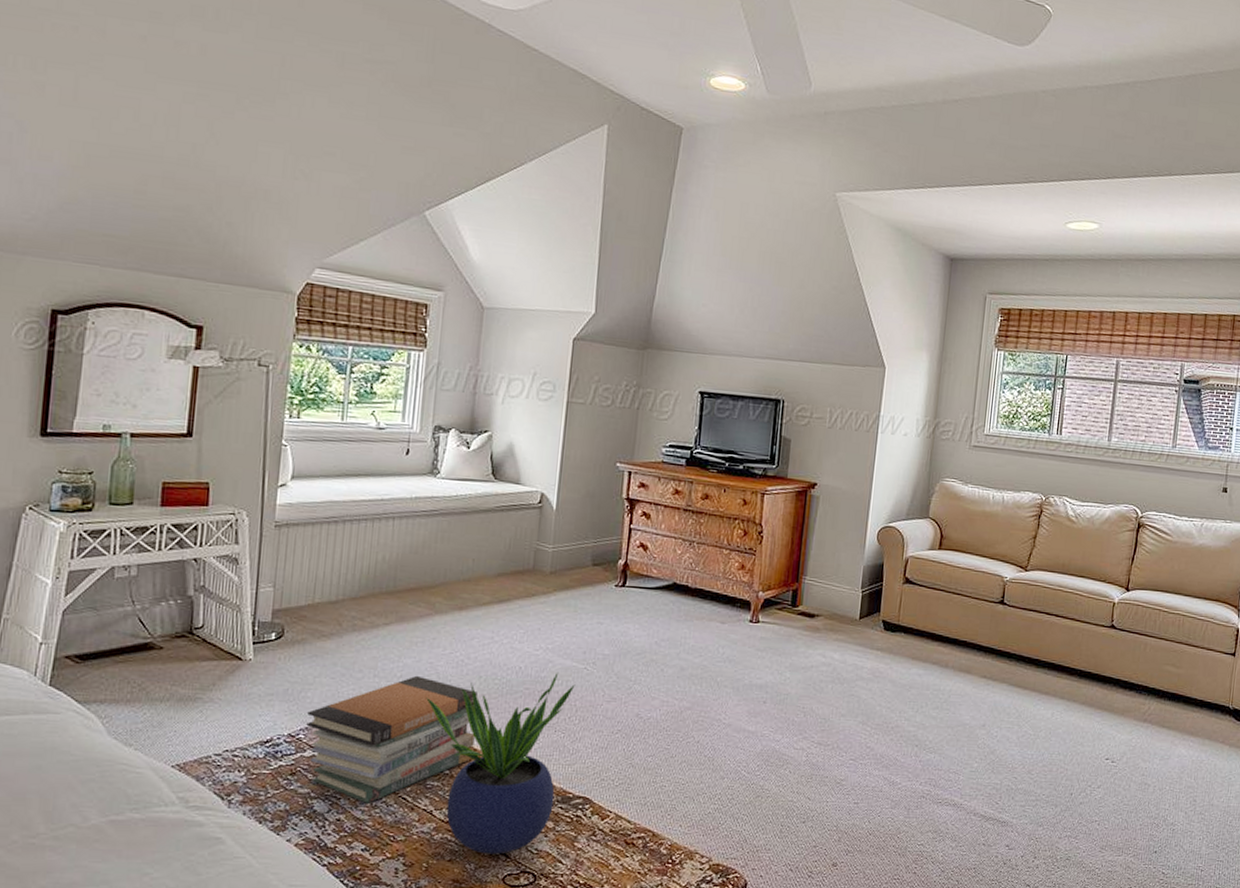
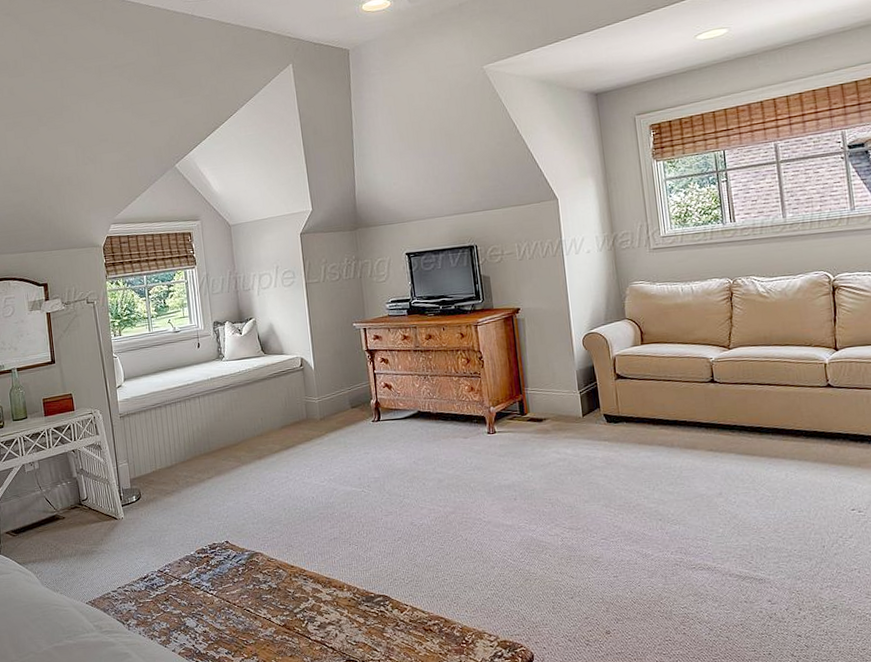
book stack: present [306,675,477,803] -> none [168,514,291,617]
potted plant: present [426,672,576,855] -> none [249,497,361,649]

